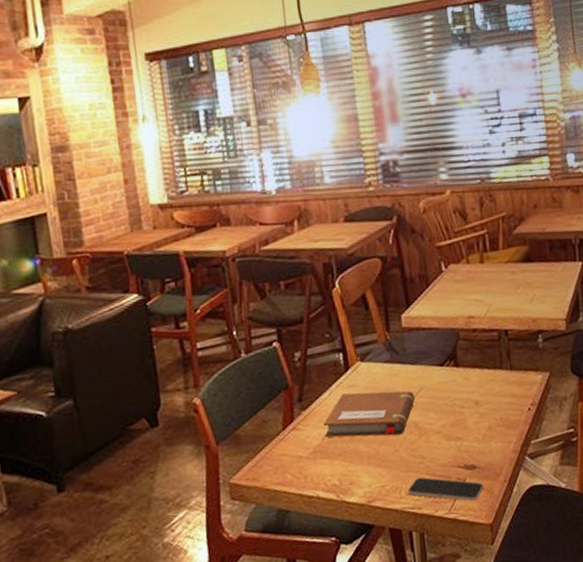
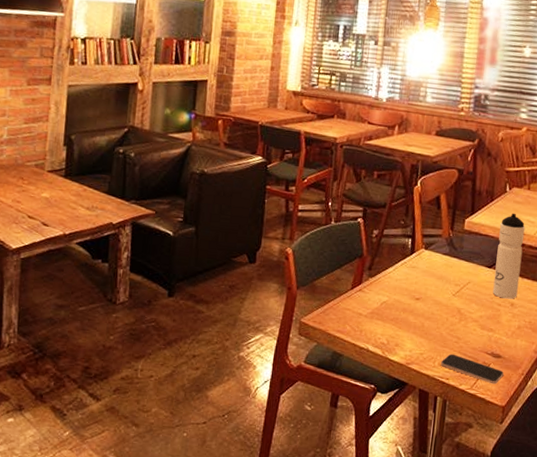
notebook: present [323,390,415,438] -> none [384,272,463,316]
water bottle: none [443,294,480,399] -> present [492,213,526,299]

